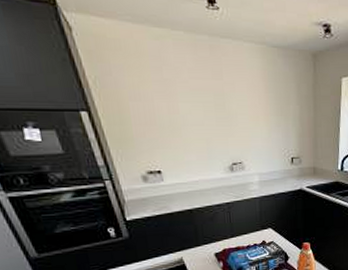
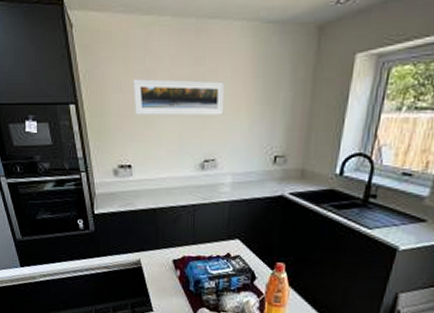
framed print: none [151,89,245,124] -> present [132,79,225,115]

